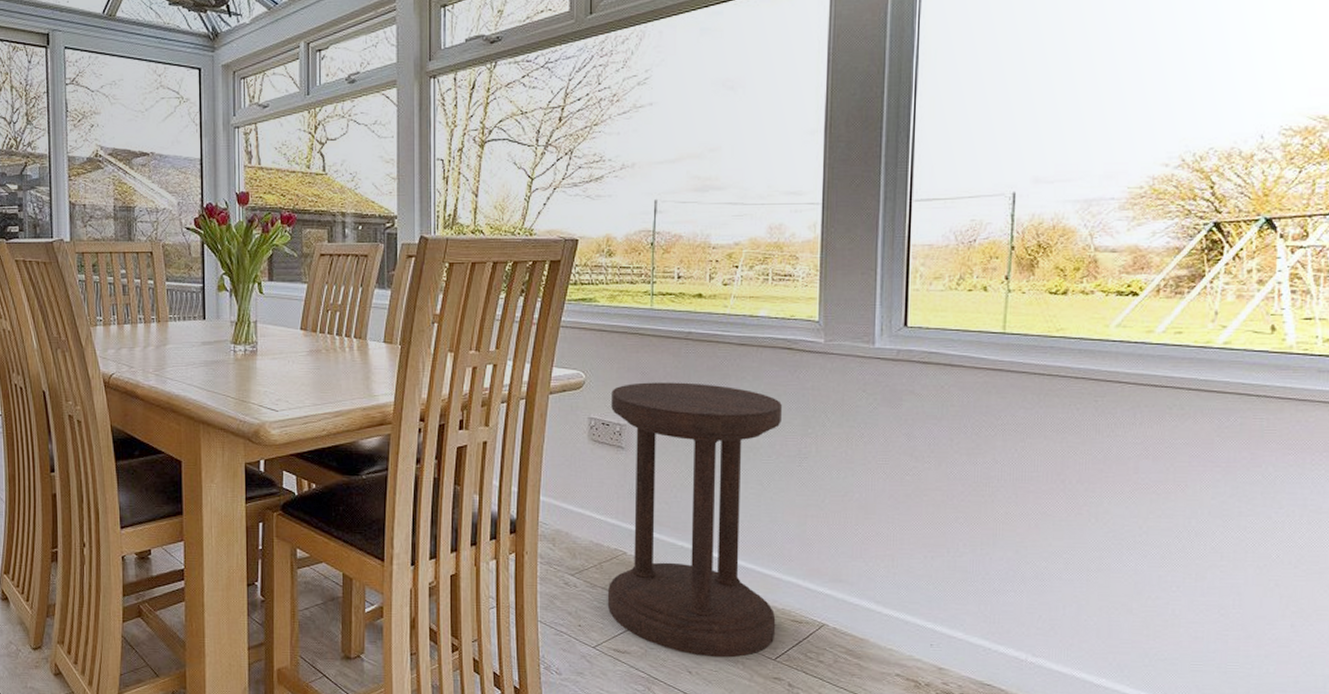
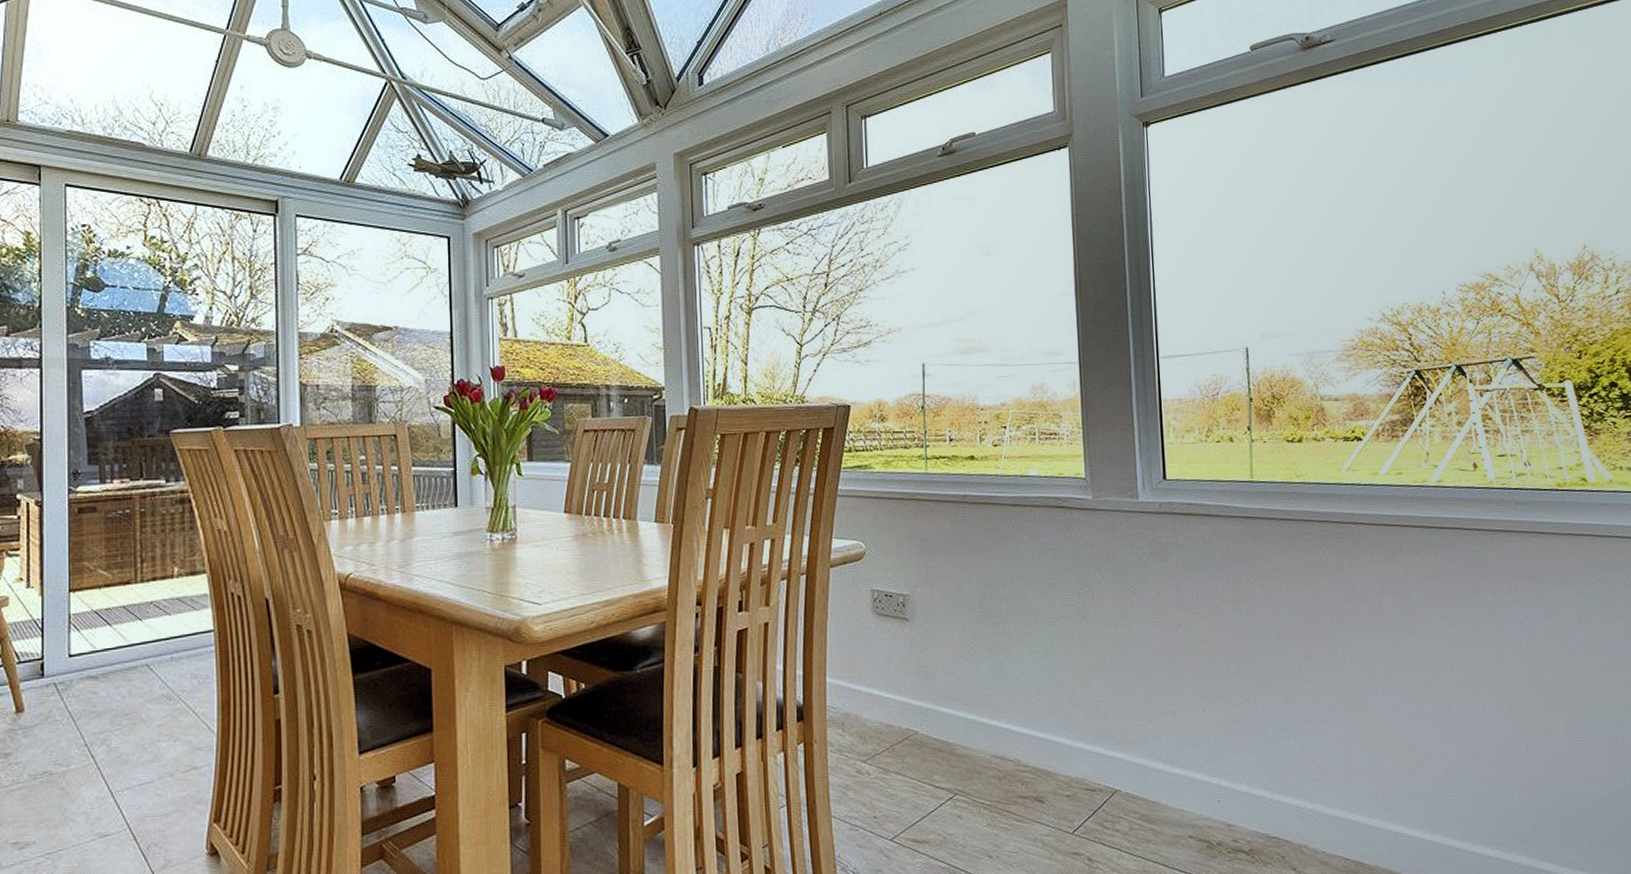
side table: present [607,382,782,658] -> none [892,547,1071,838]

